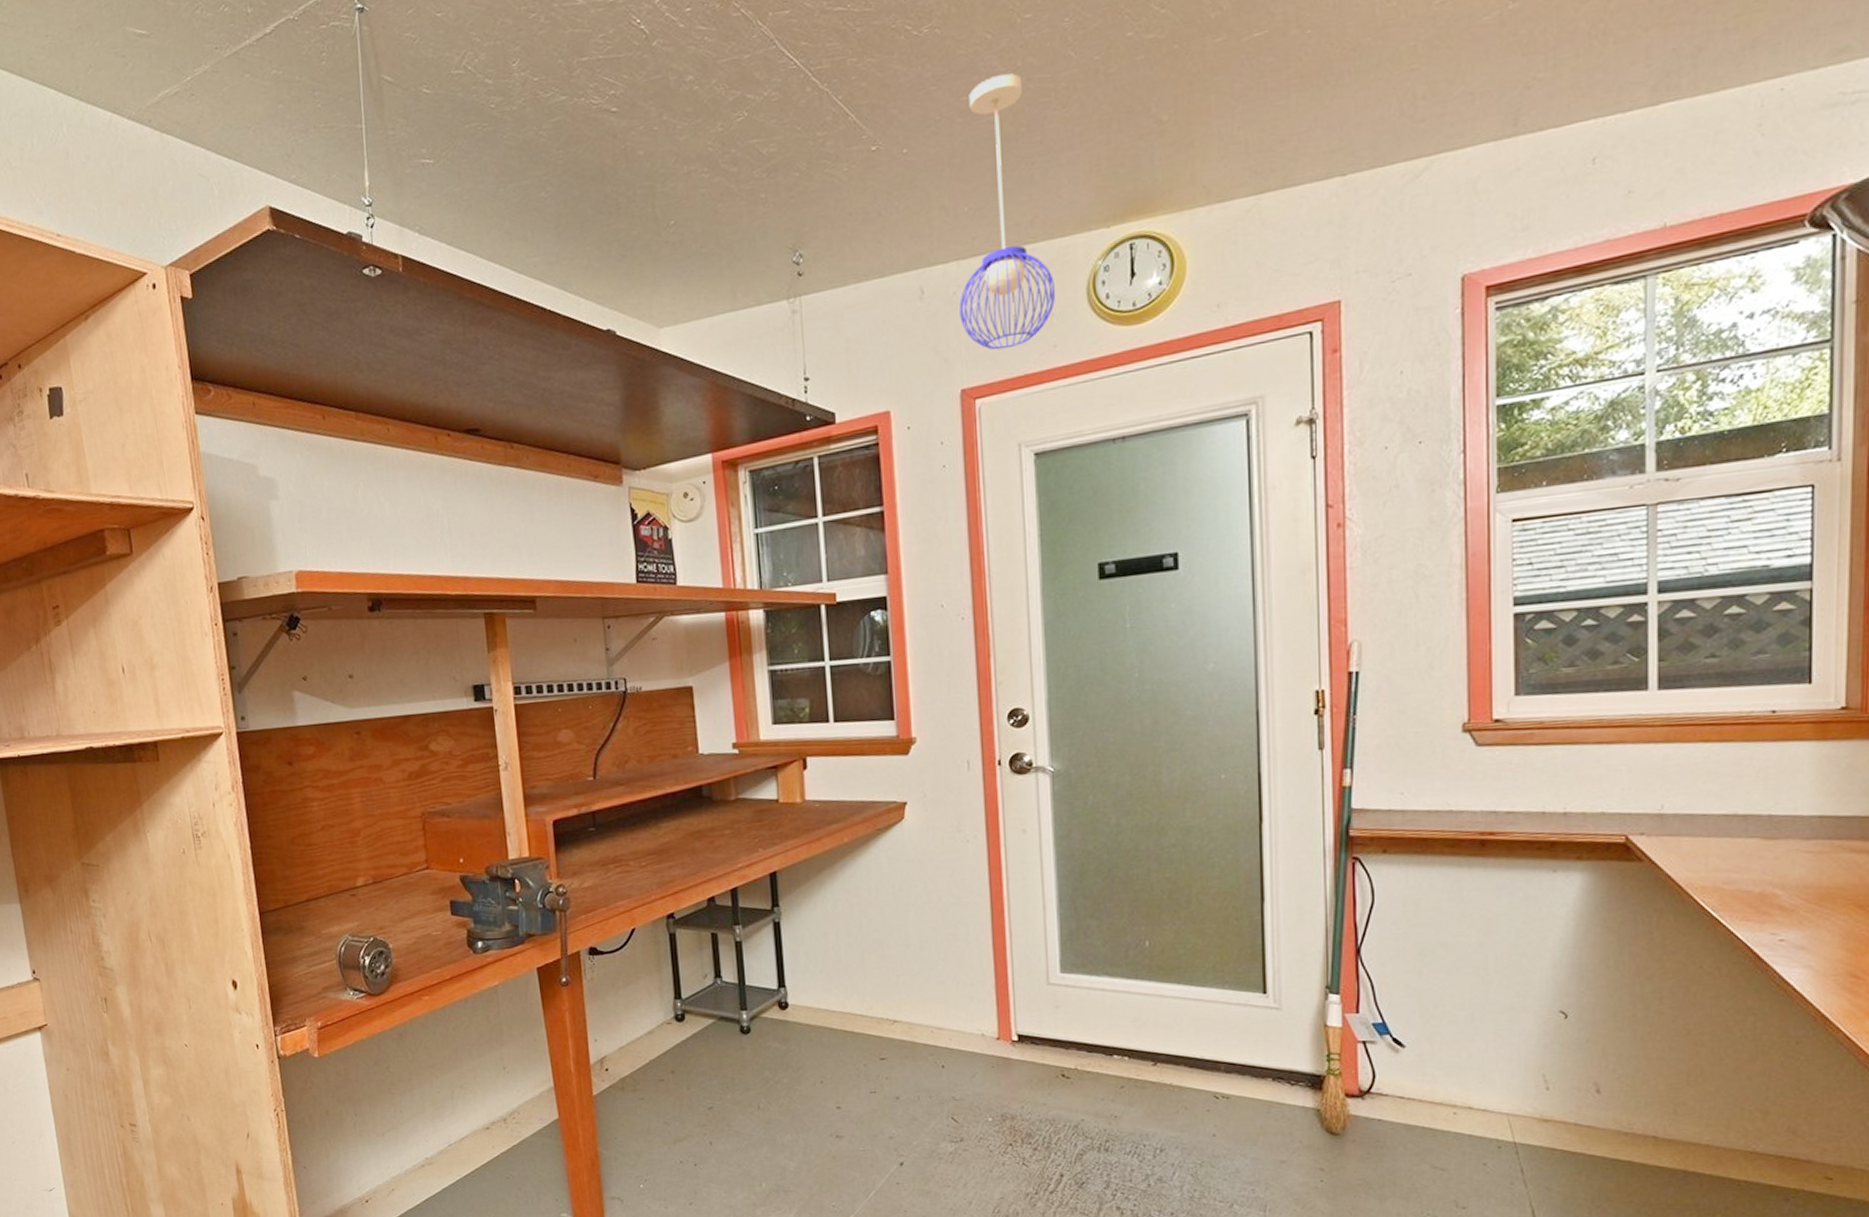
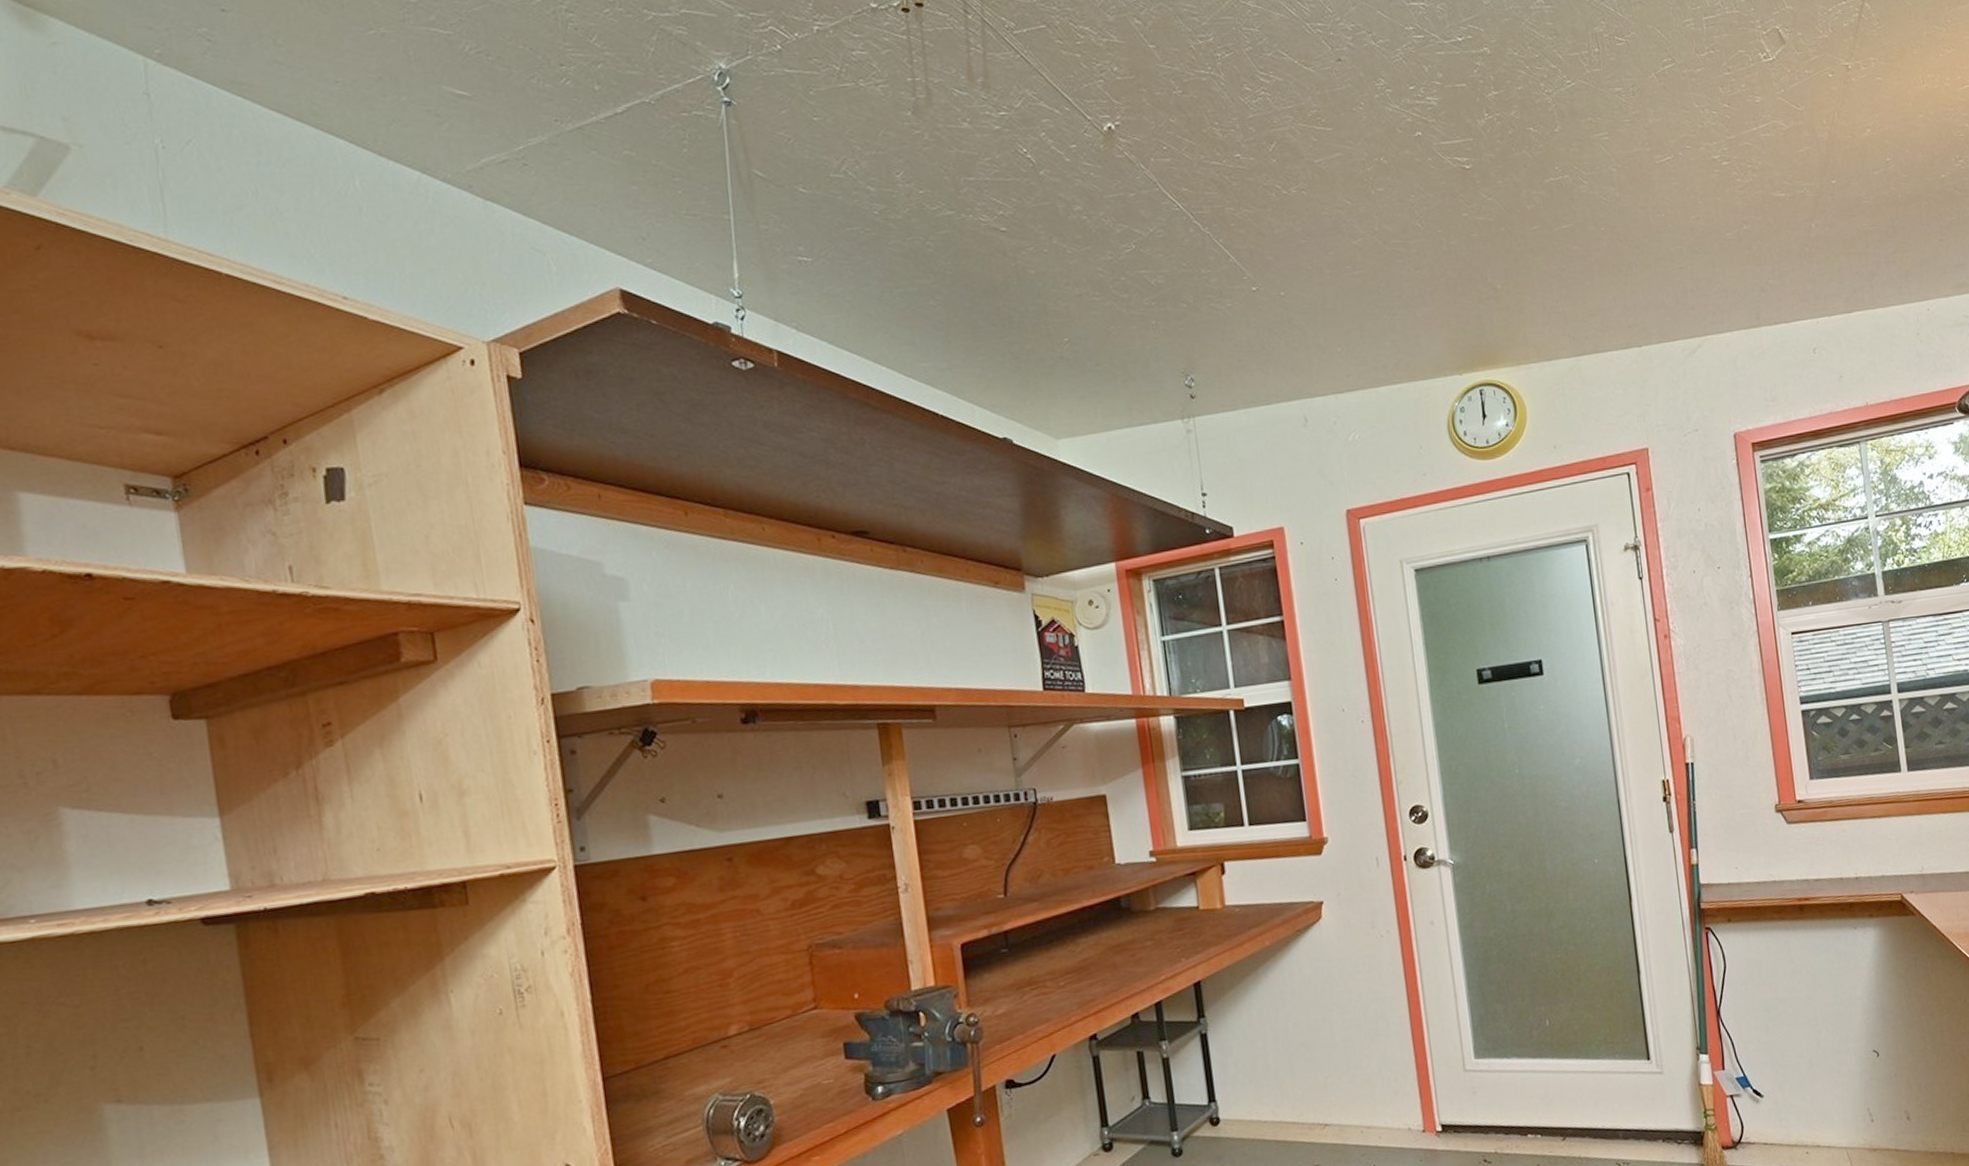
pendant light: present [959,73,1055,350] -> none [1335,236,1422,476]

